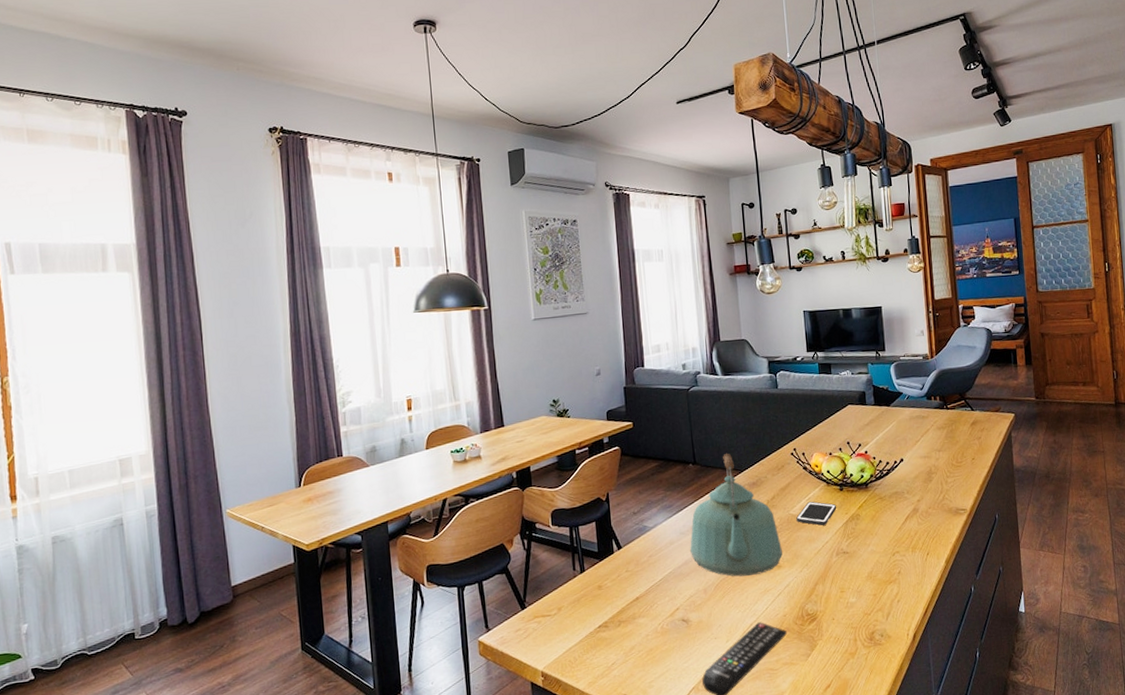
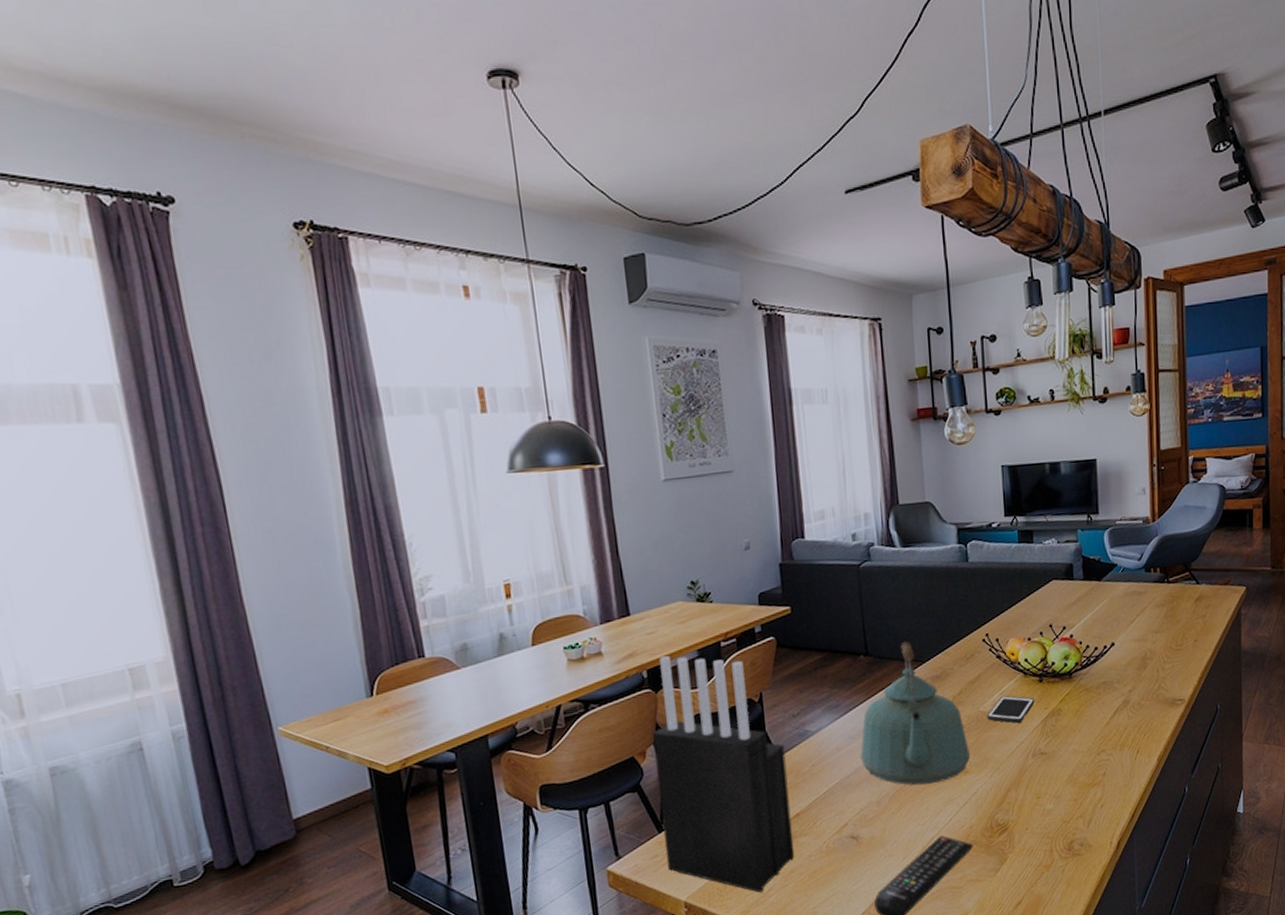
knife block: none [518,460,635,666] -> present [652,656,795,893]

